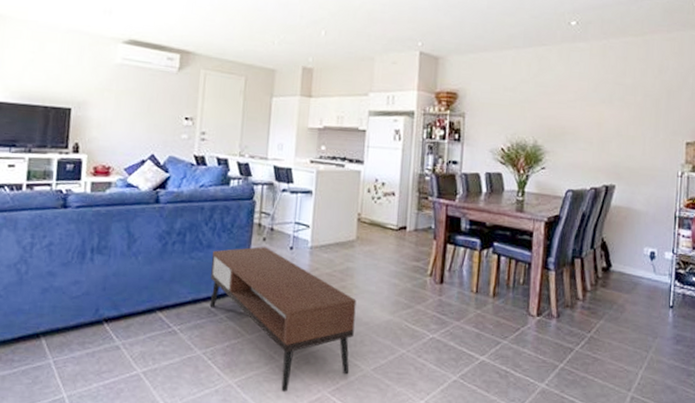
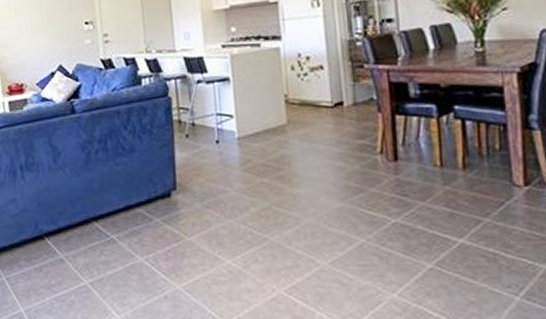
coffee table: present [209,246,357,392] -> none [137,144,304,293]

